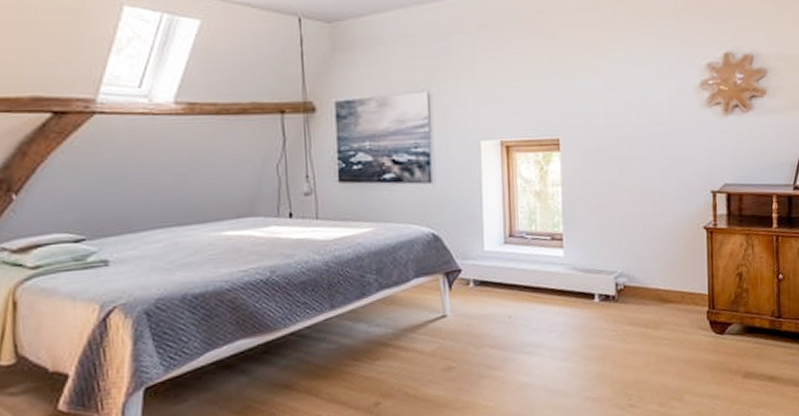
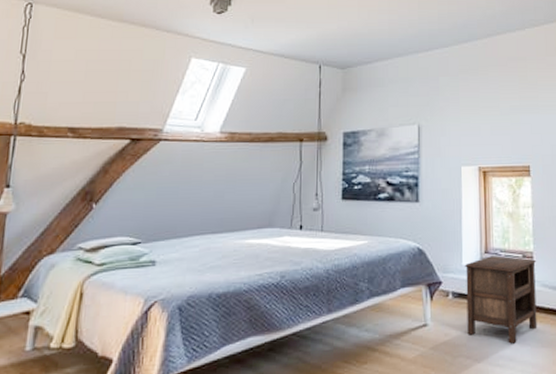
nightstand: none [486,239,567,330] -> present [464,256,538,344]

